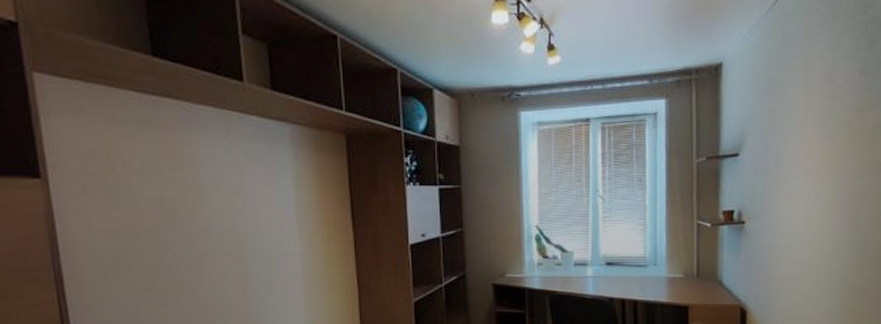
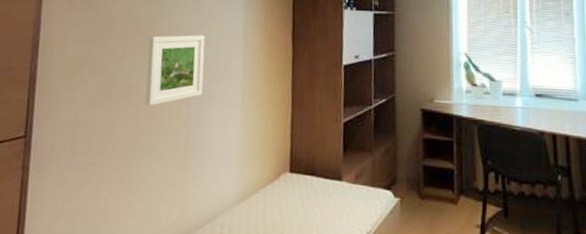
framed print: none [188,220,259,299] -> present [145,35,205,106]

